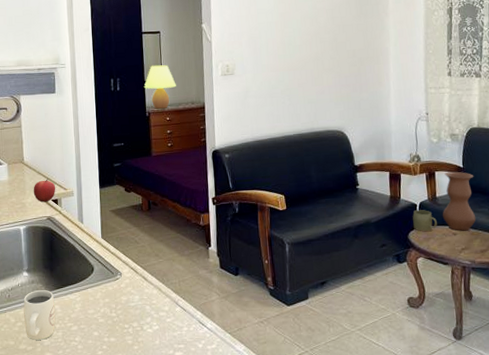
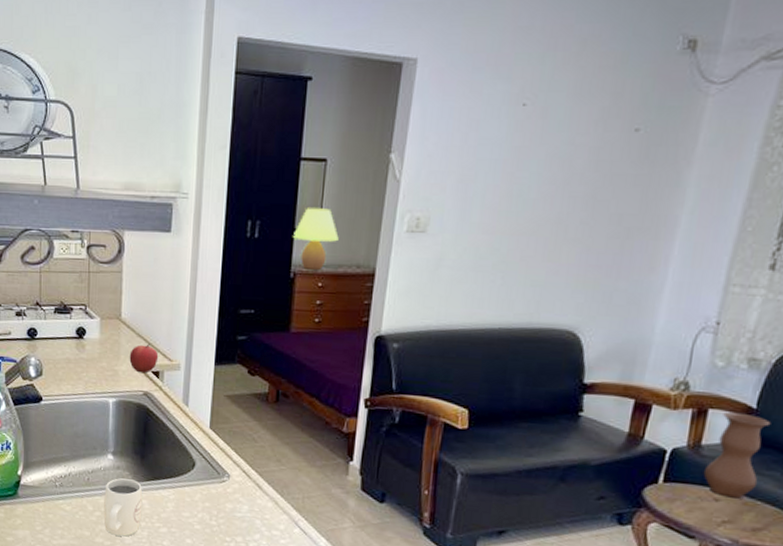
mug: present [412,210,437,232] -> none [654,458,693,491]

